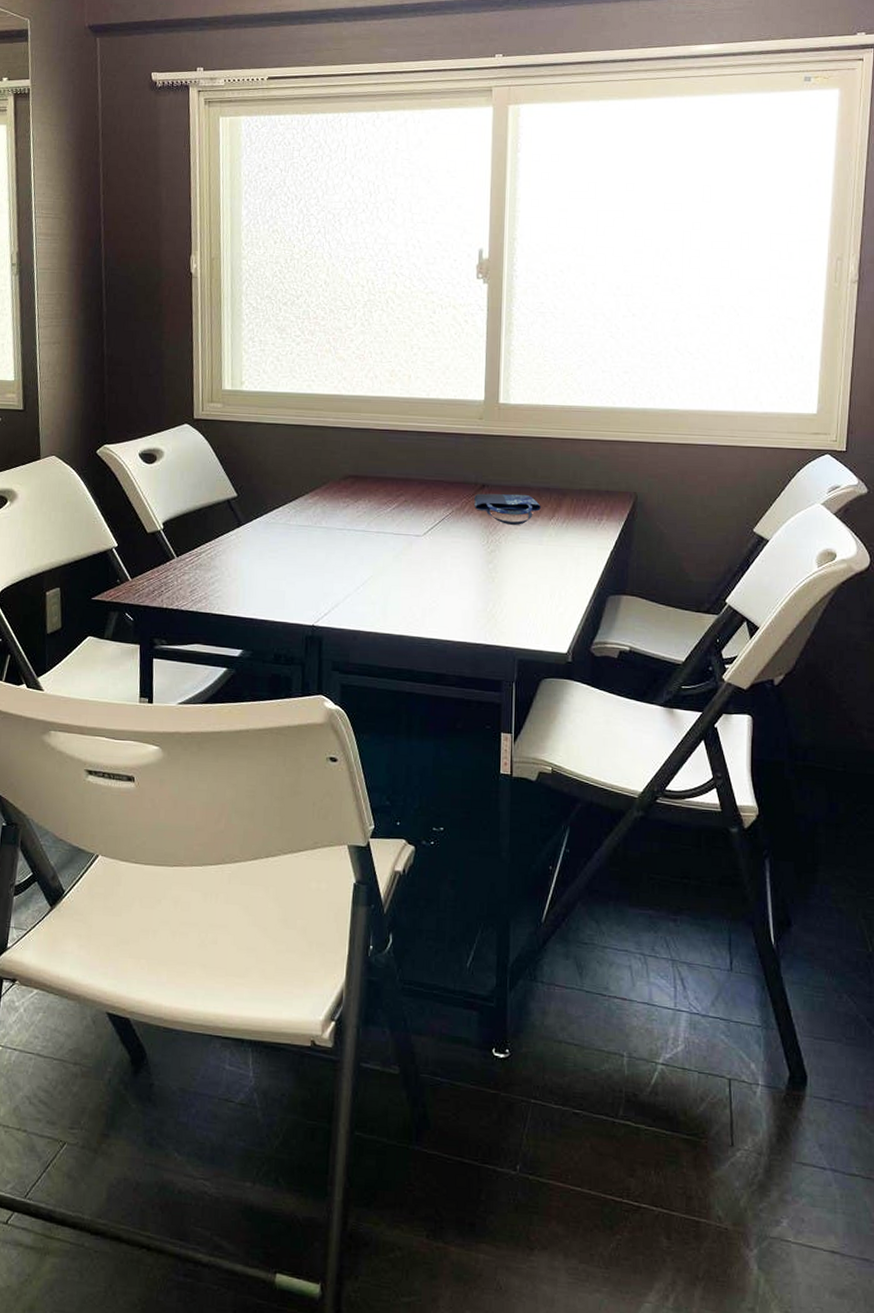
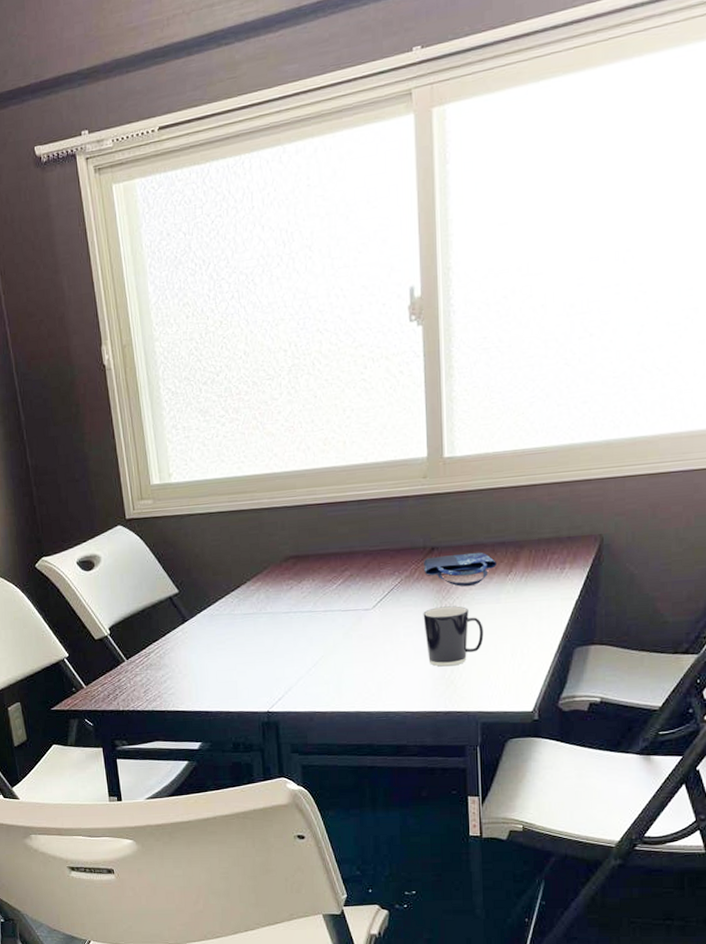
mug: none [470,541,526,600] -> present [423,606,484,667]

